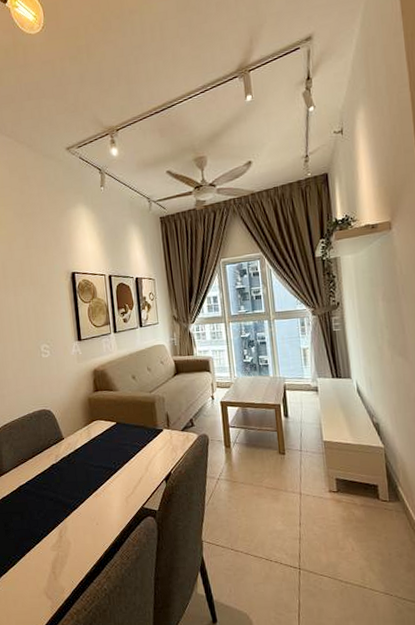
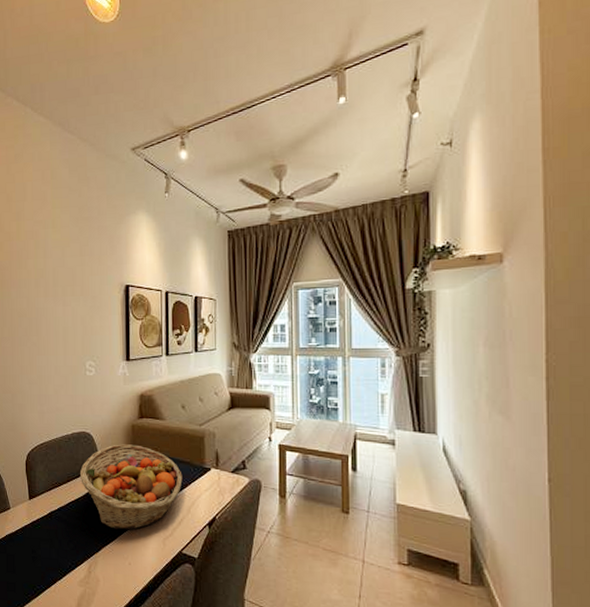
fruit basket: none [43,416,139,495] -> present [79,444,183,530]

